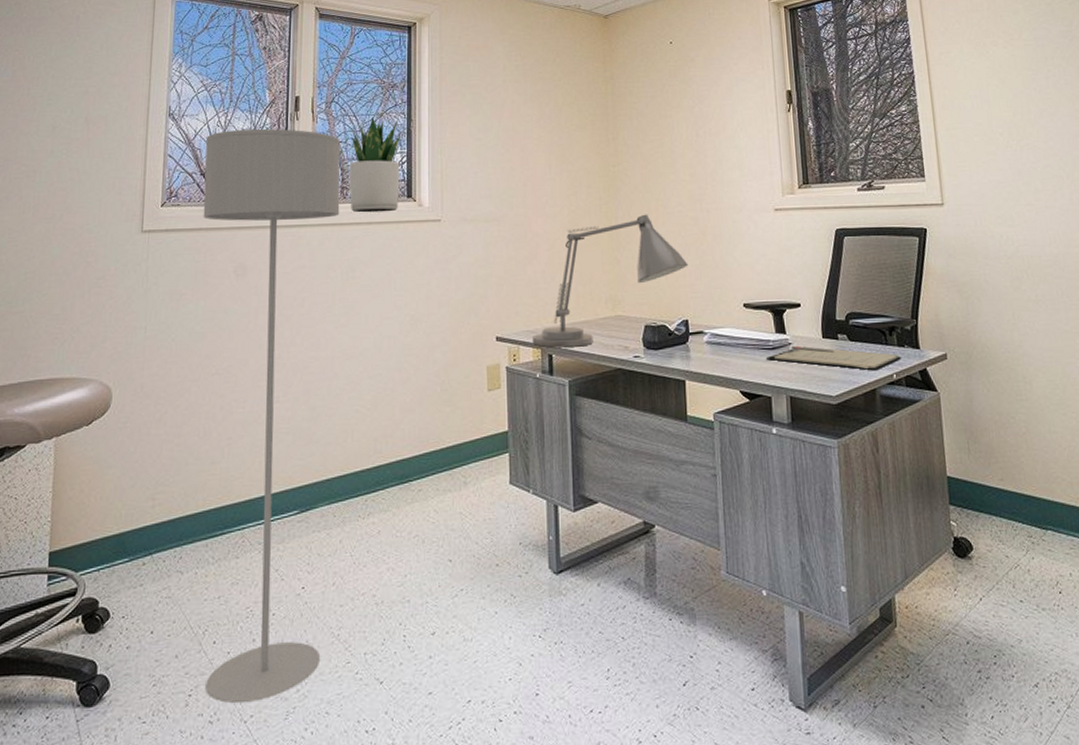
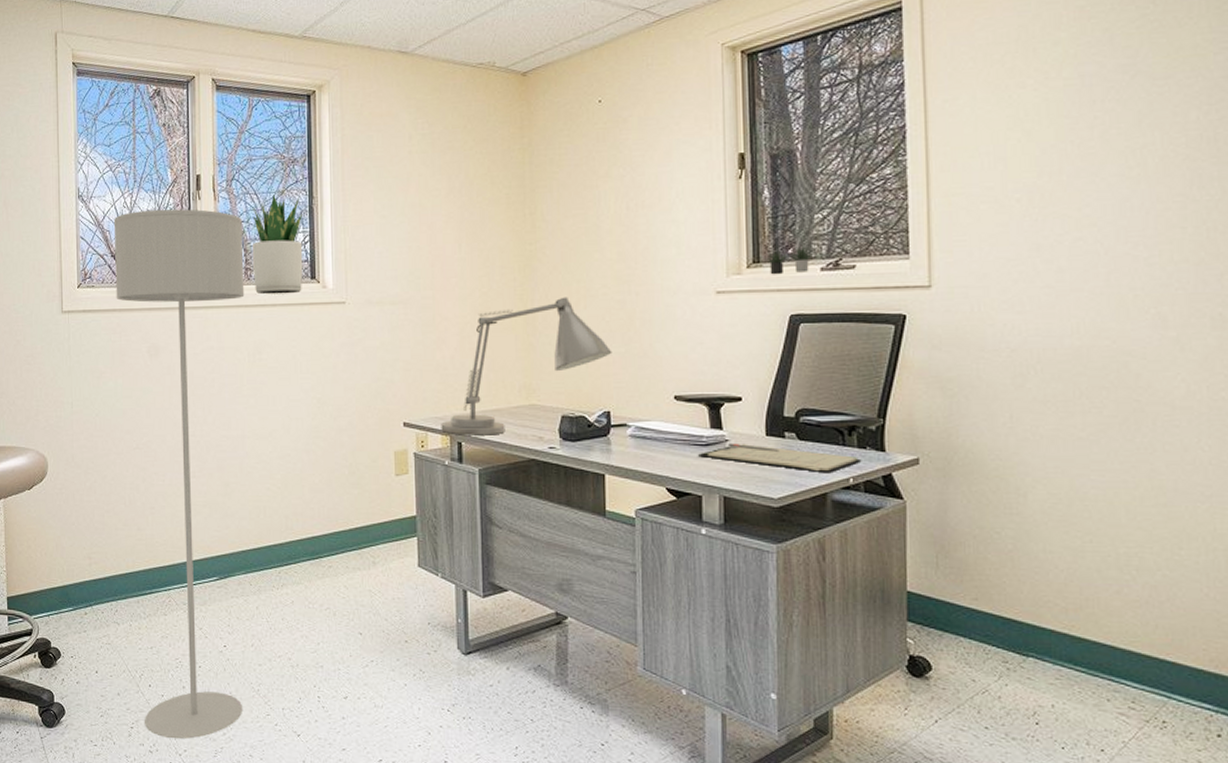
succulent plant: none [812,170,851,195] -> present [764,246,814,275]

